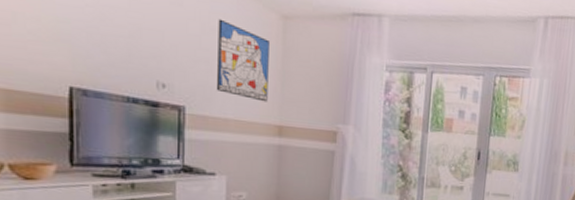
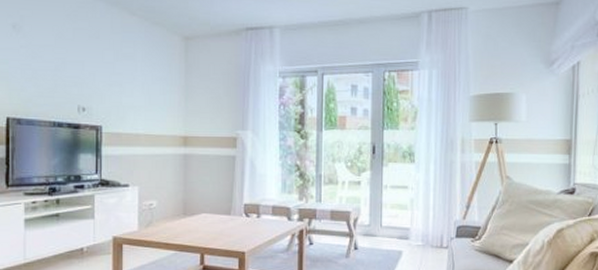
wall art: present [217,18,269,102] -> none [129,46,173,116]

